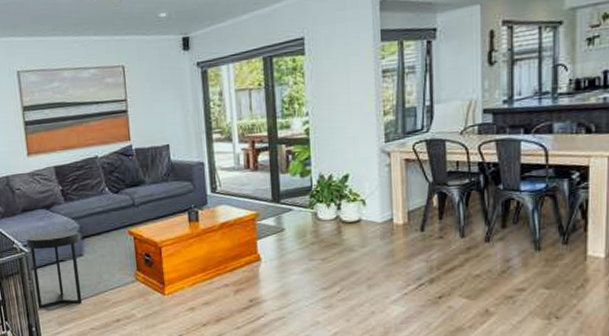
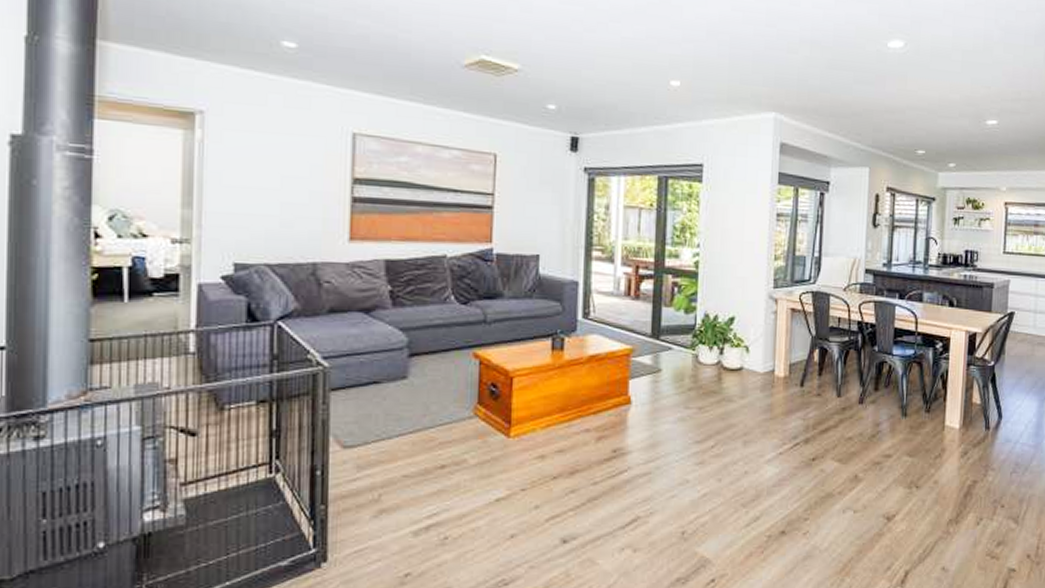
side table: present [26,230,83,309] -> none [327,343,405,445]

